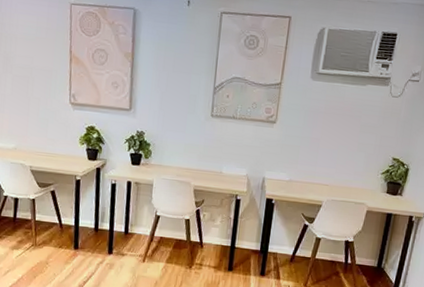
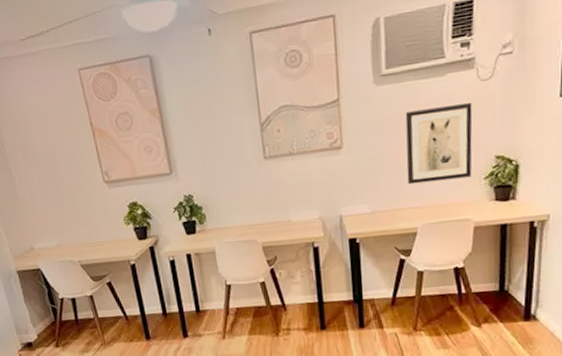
wall art: none [322,106,382,170] -> present [405,102,473,185]

